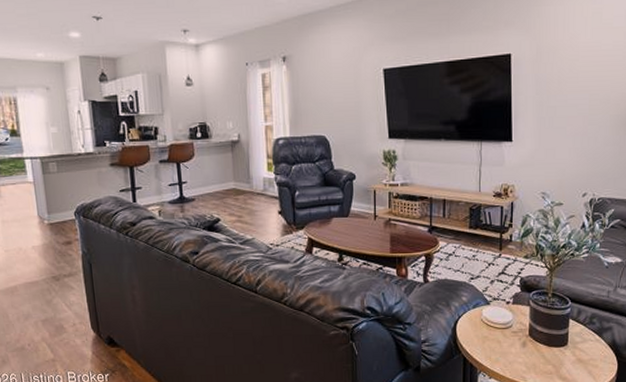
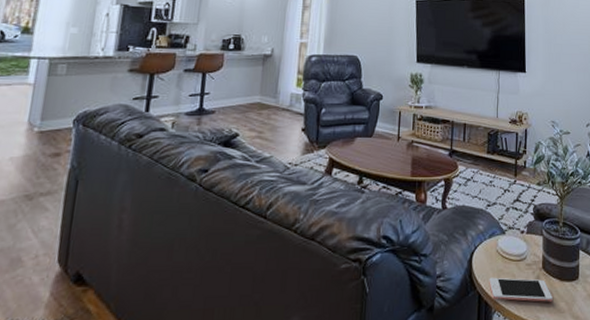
cell phone: none [474,343,539,365] -> present [489,277,553,302]

